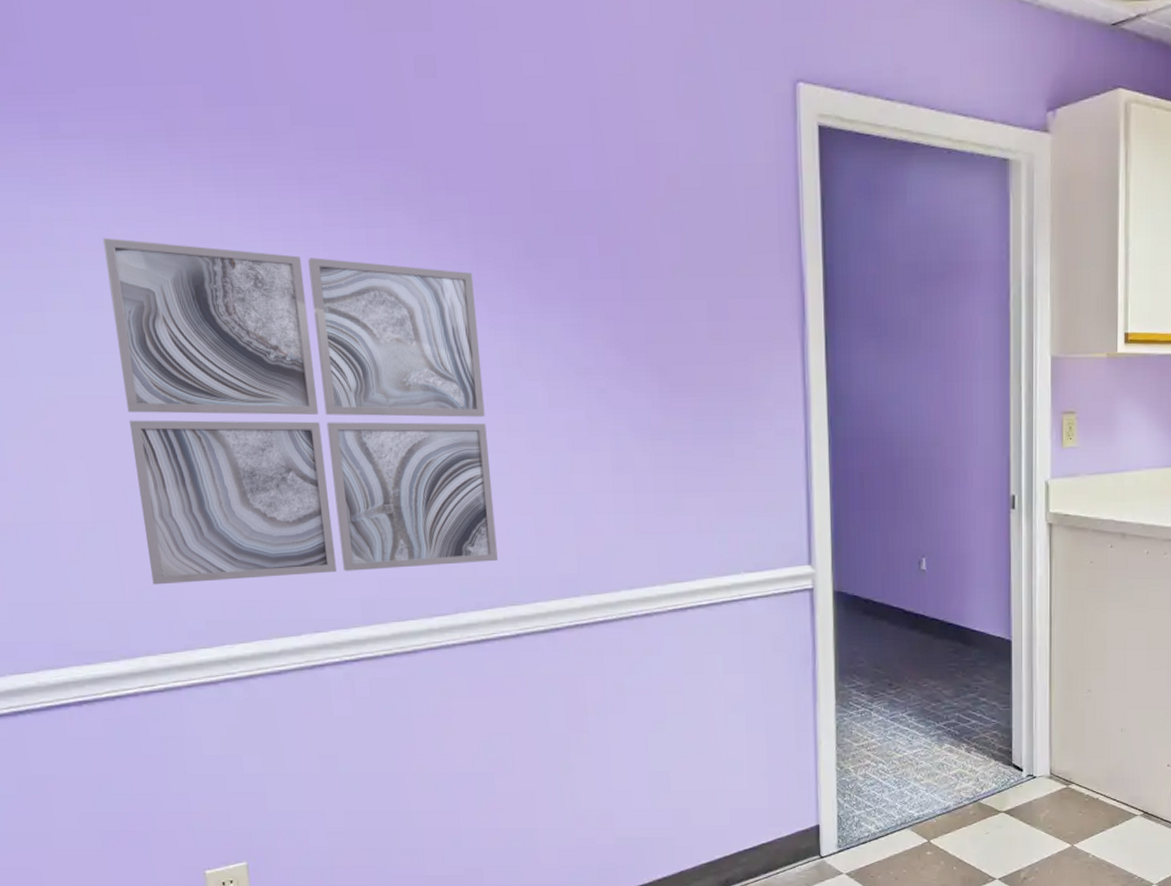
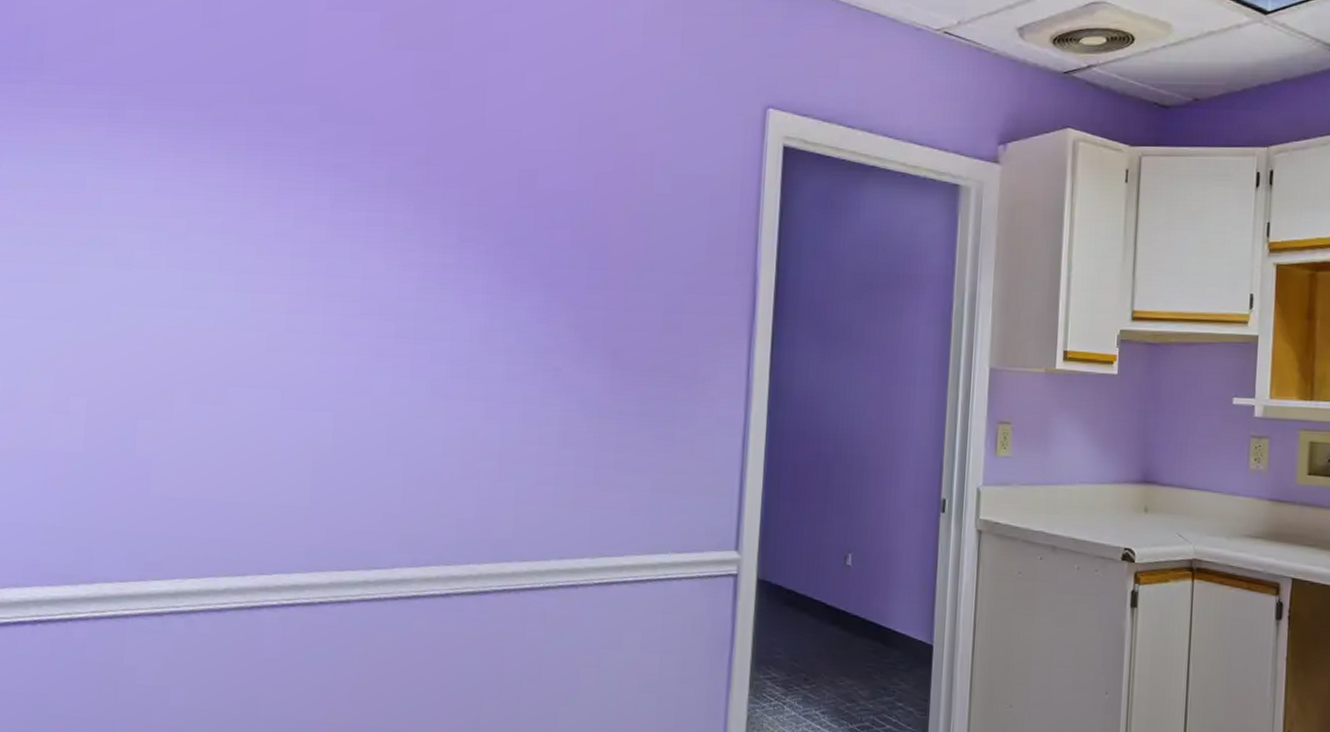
wall art: present [102,237,498,585] -> none [123,206,455,521]

